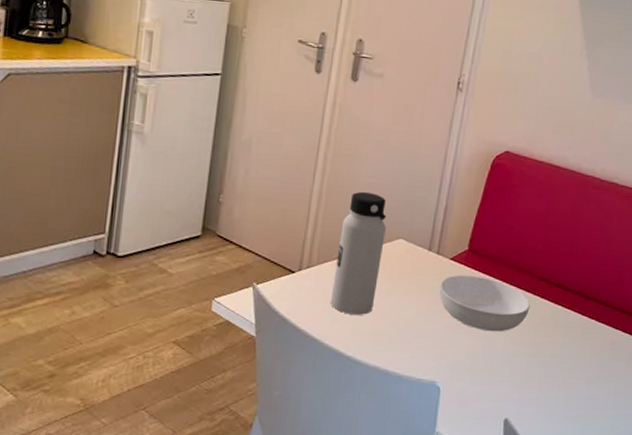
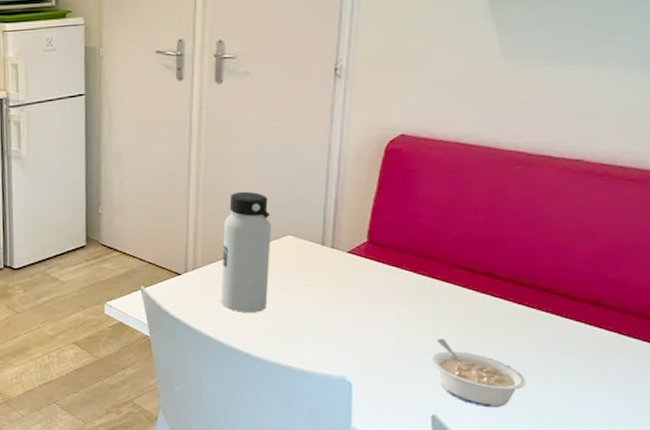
serving bowl: present [439,275,530,332] -> none [338,268,450,325]
legume: none [508,346,582,412] -> present [430,339,526,408]

